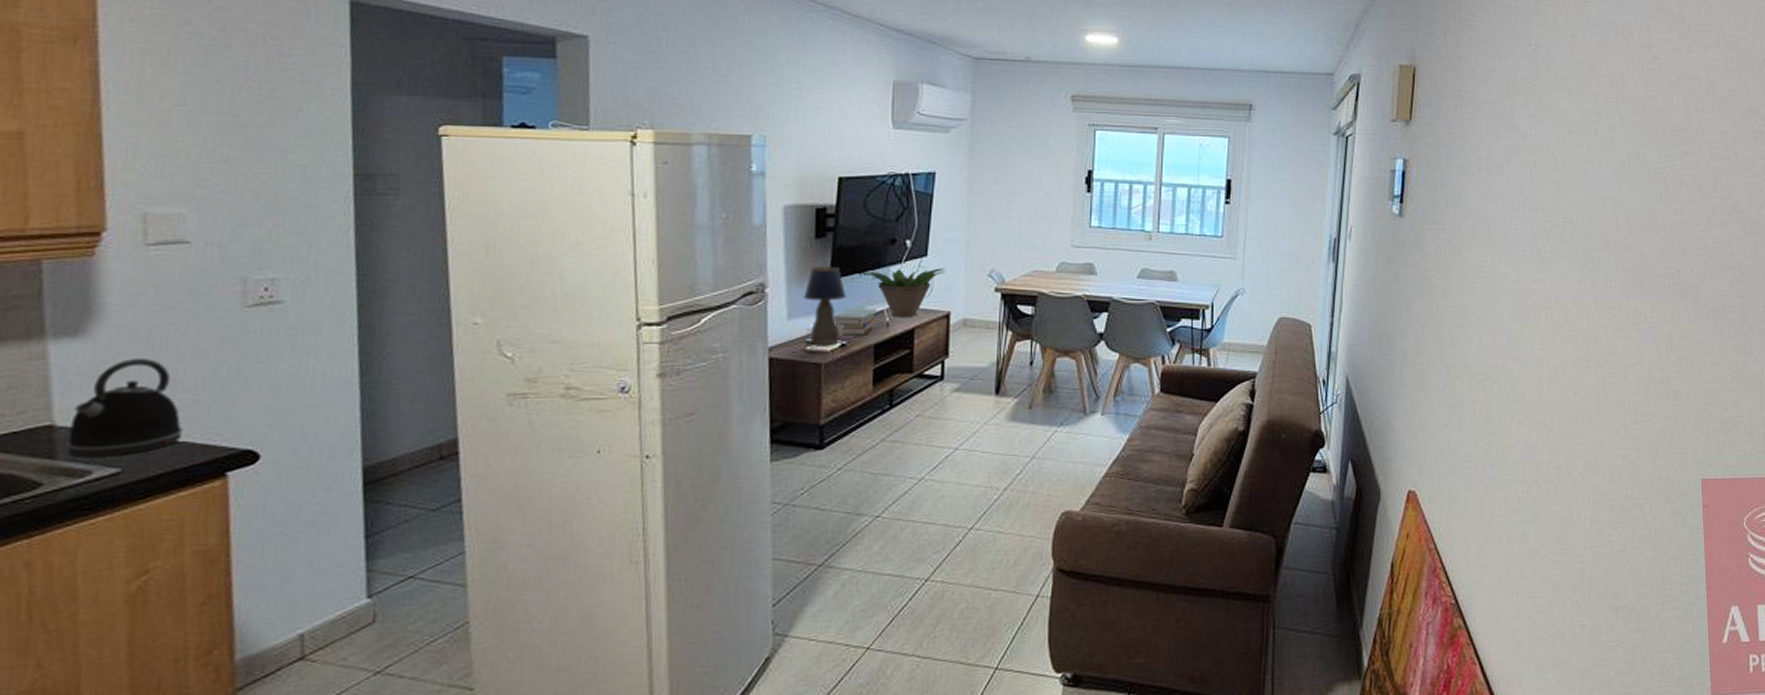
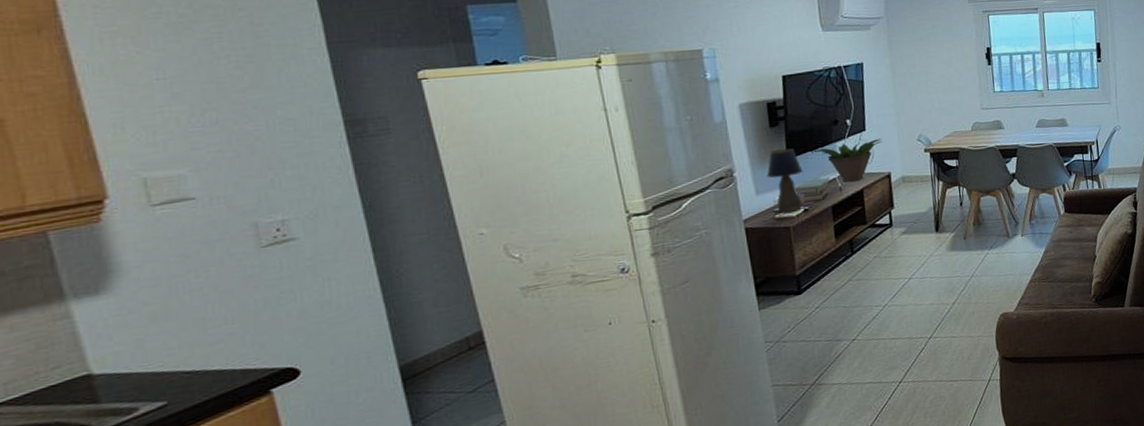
kettle: present [66,359,184,457] -> none [107,304,222,398]

